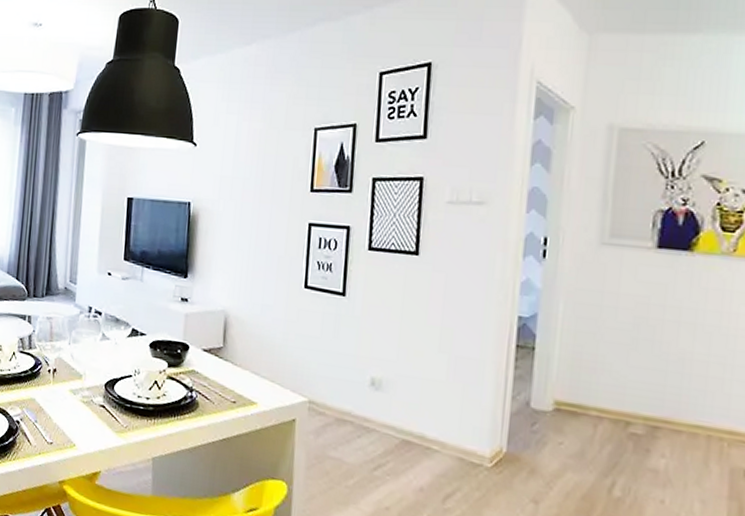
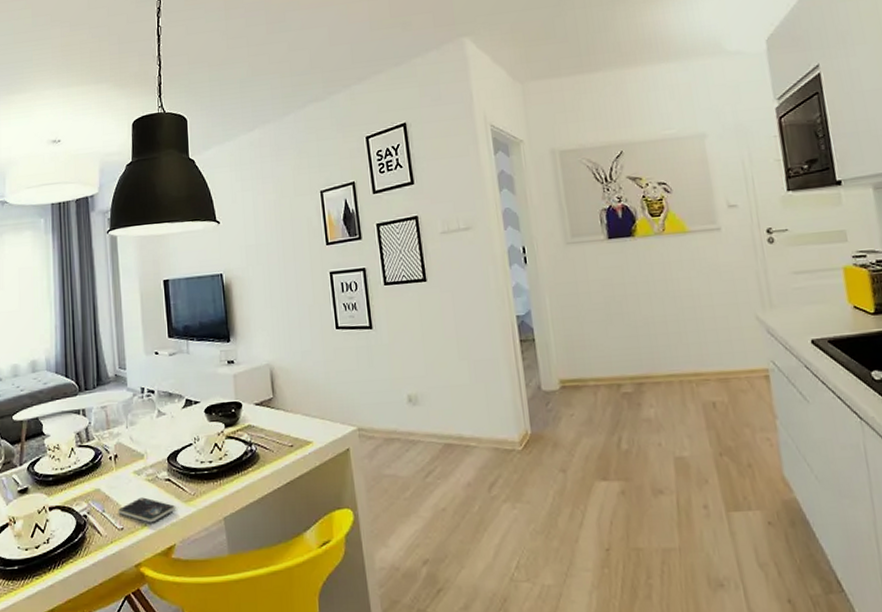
smartphone: none [49,417,107,445] -> present [118,497,176,523]

